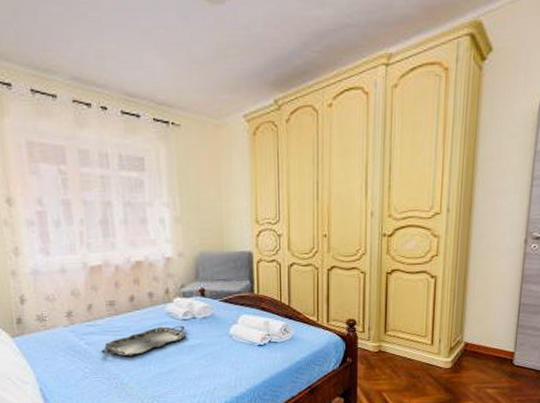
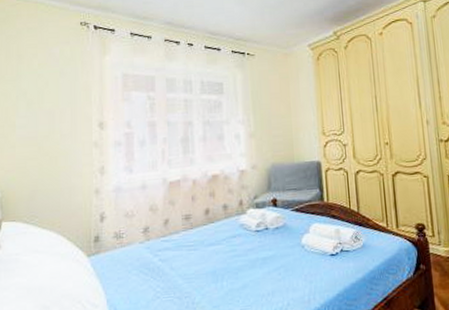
serving tray: present [101,325,187,357] -> none [174,237,260,272]

